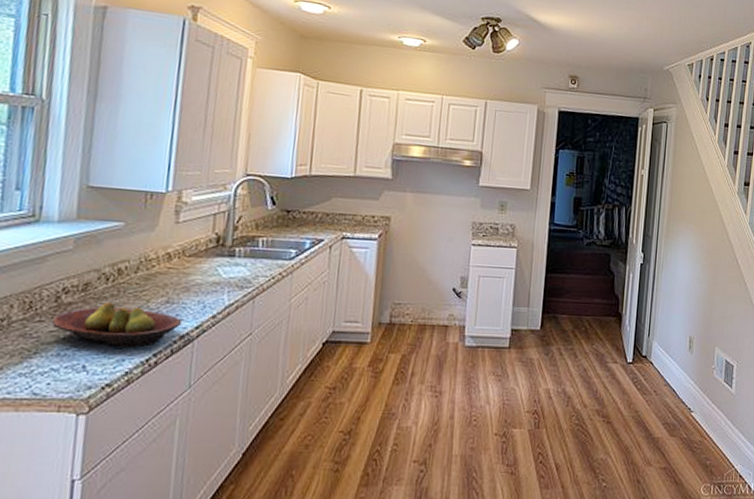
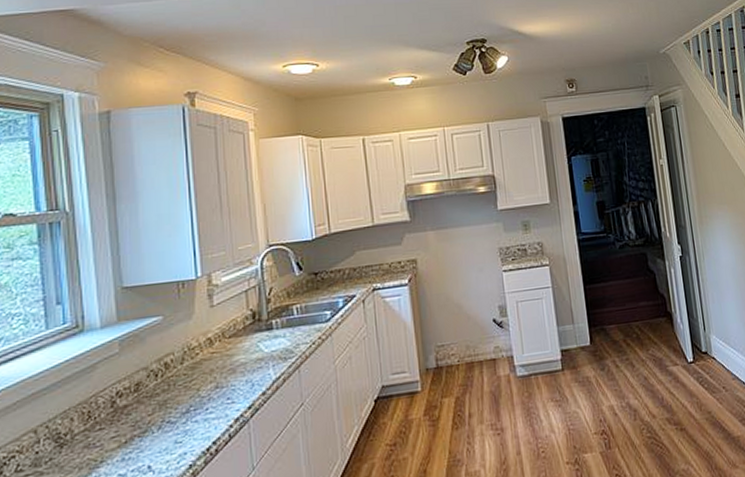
fruit bowl: present [52,301,183,348] -> none [112,397,235,442]

